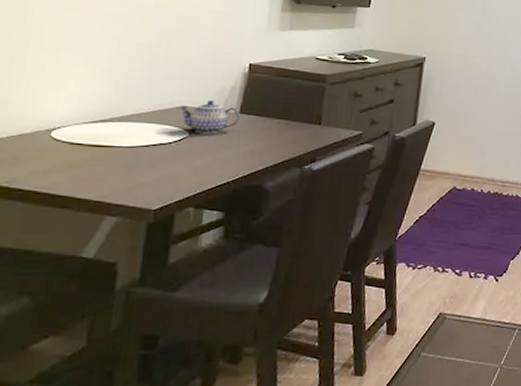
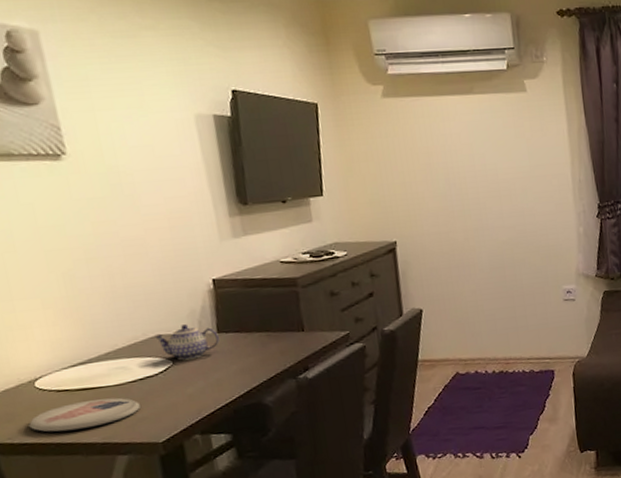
plate: none [31,157,145,185] -> present [28,397,140,432]

